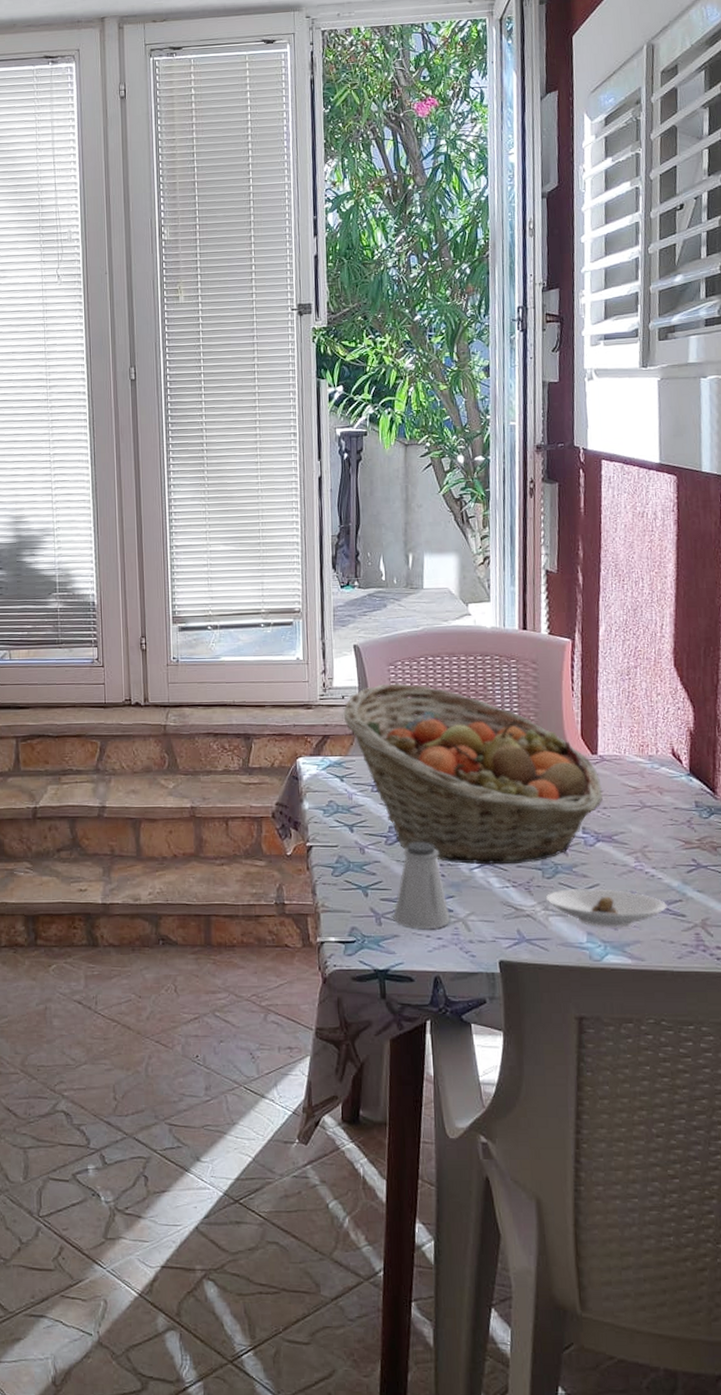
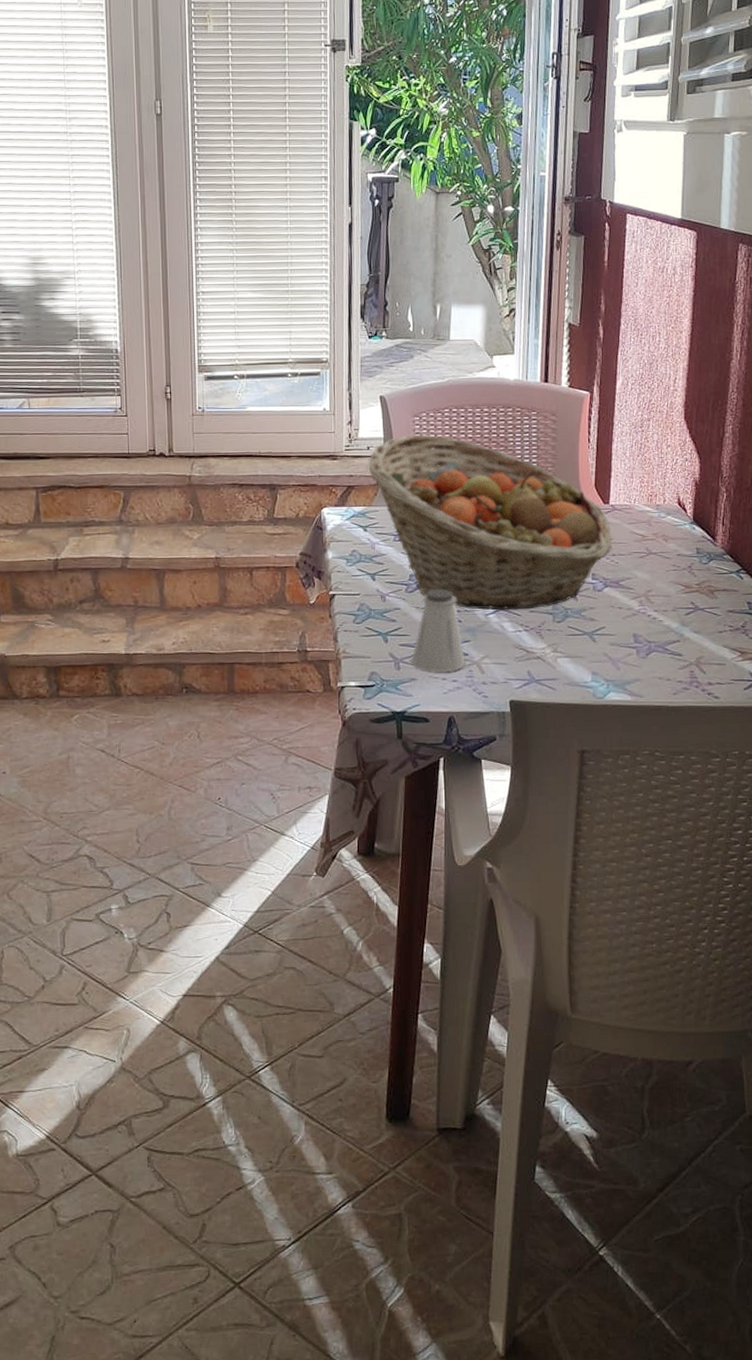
saucer: present [545,888,668,928] -> none [555,630,666,668]

